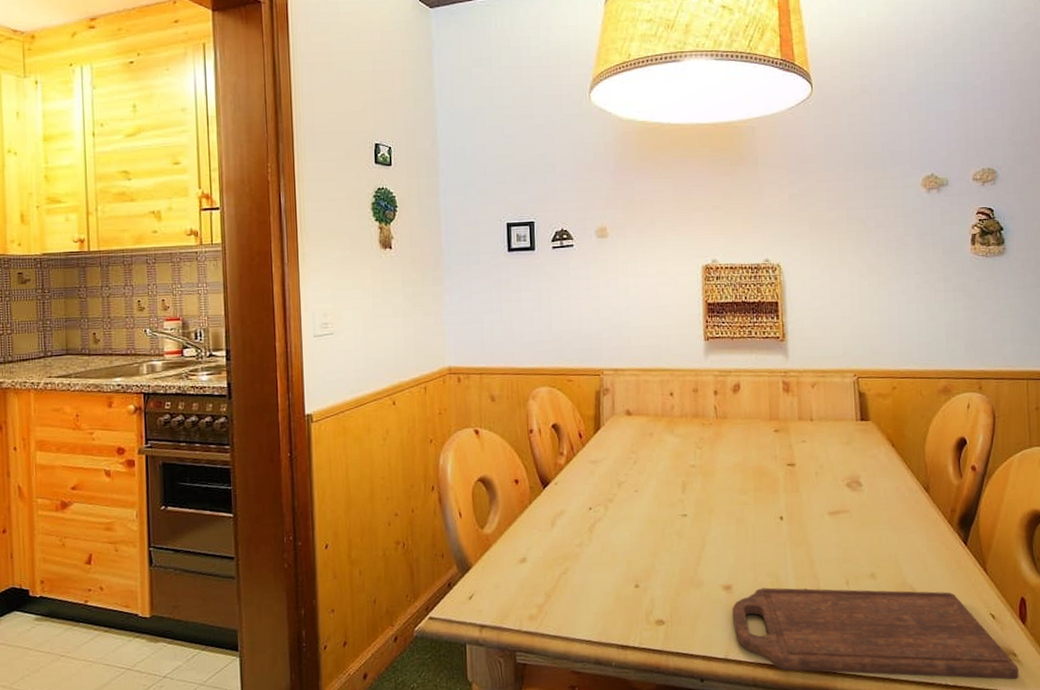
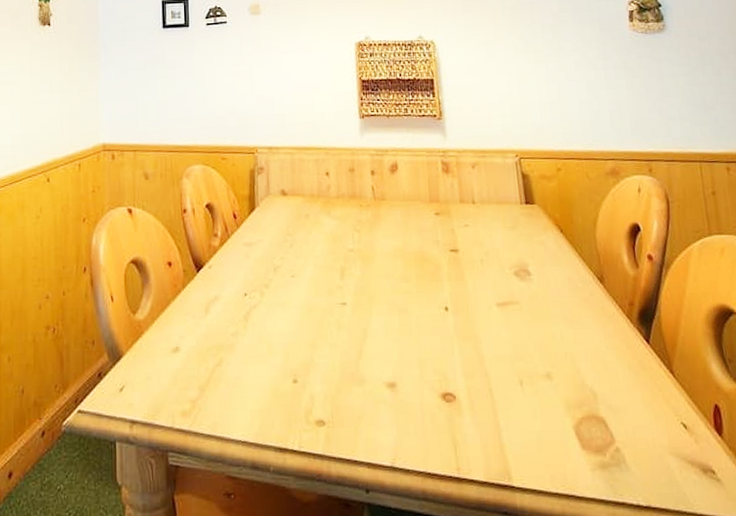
cutting board: present [732,587,1019,680] -> none [397,386,720,502]

